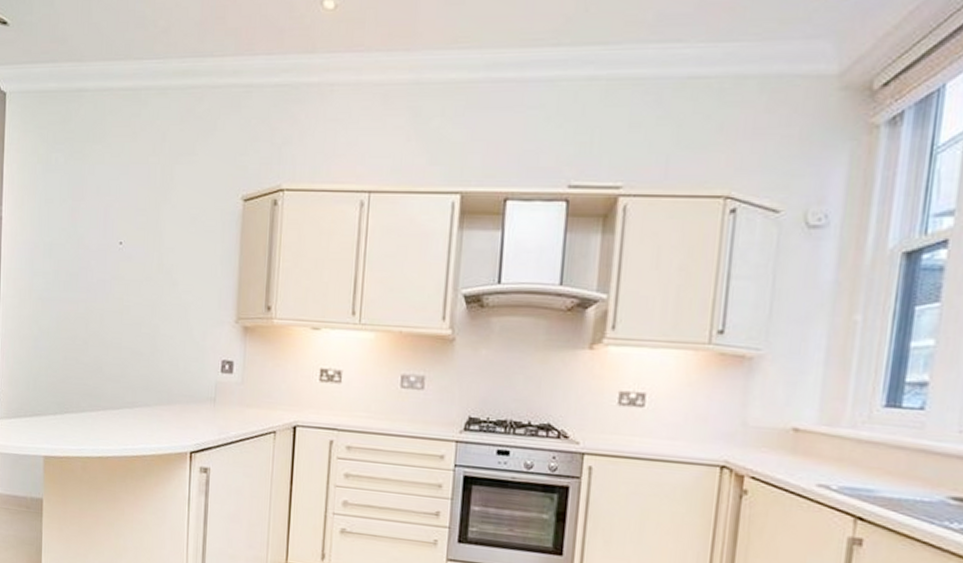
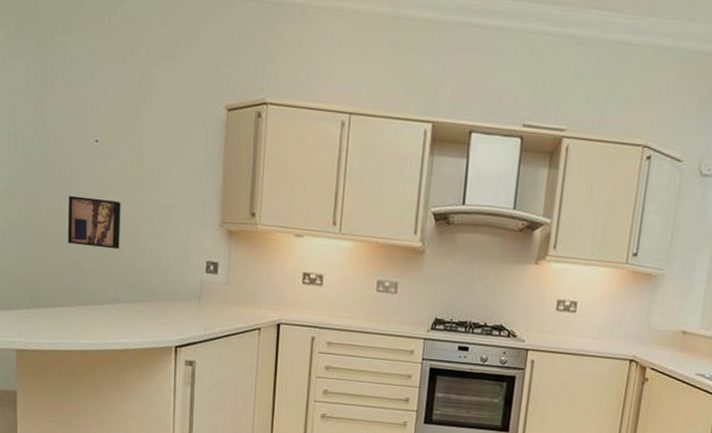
wall art: none [92,299,141,352] -> present [67,195,121,250]

